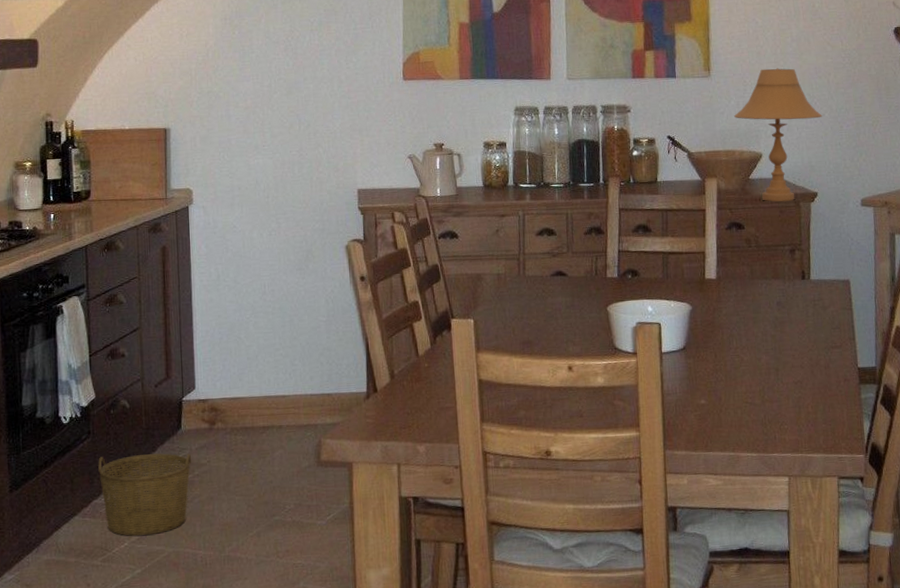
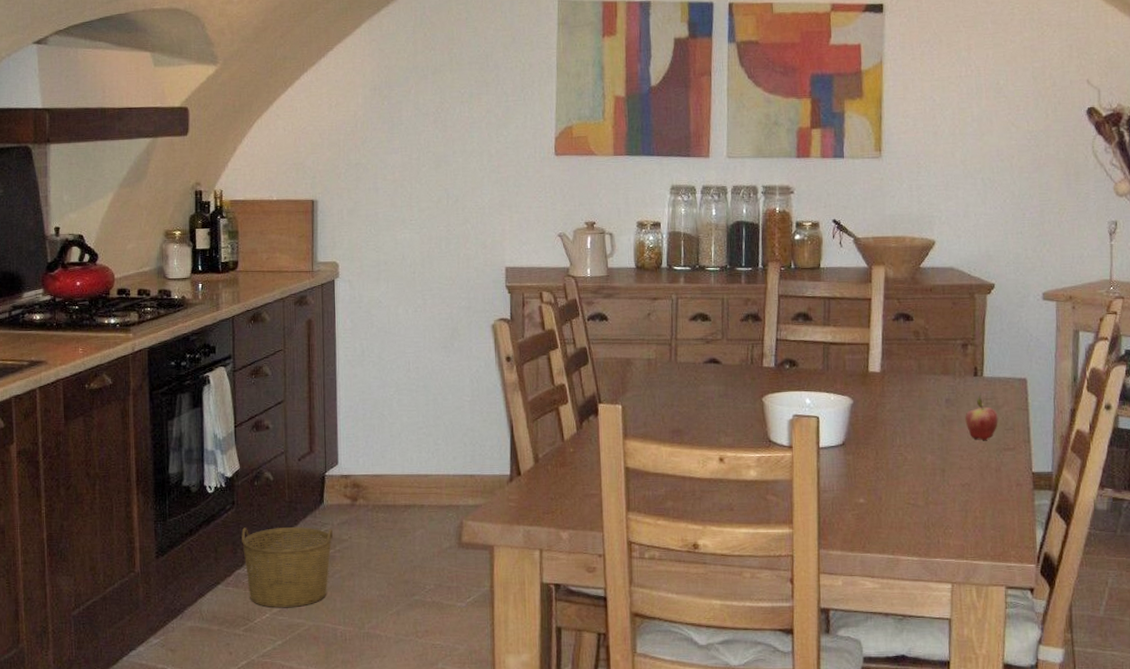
lamp: present [733,68,822,203] -> none [905,149,1003,294]
fruit: none [795,295,826,339] -> present [965,393,999,440]

